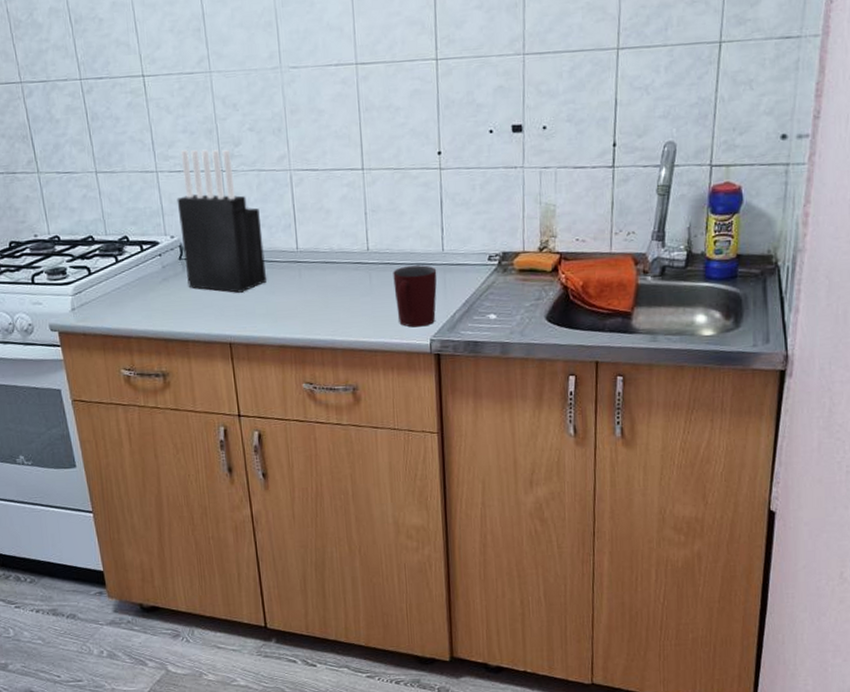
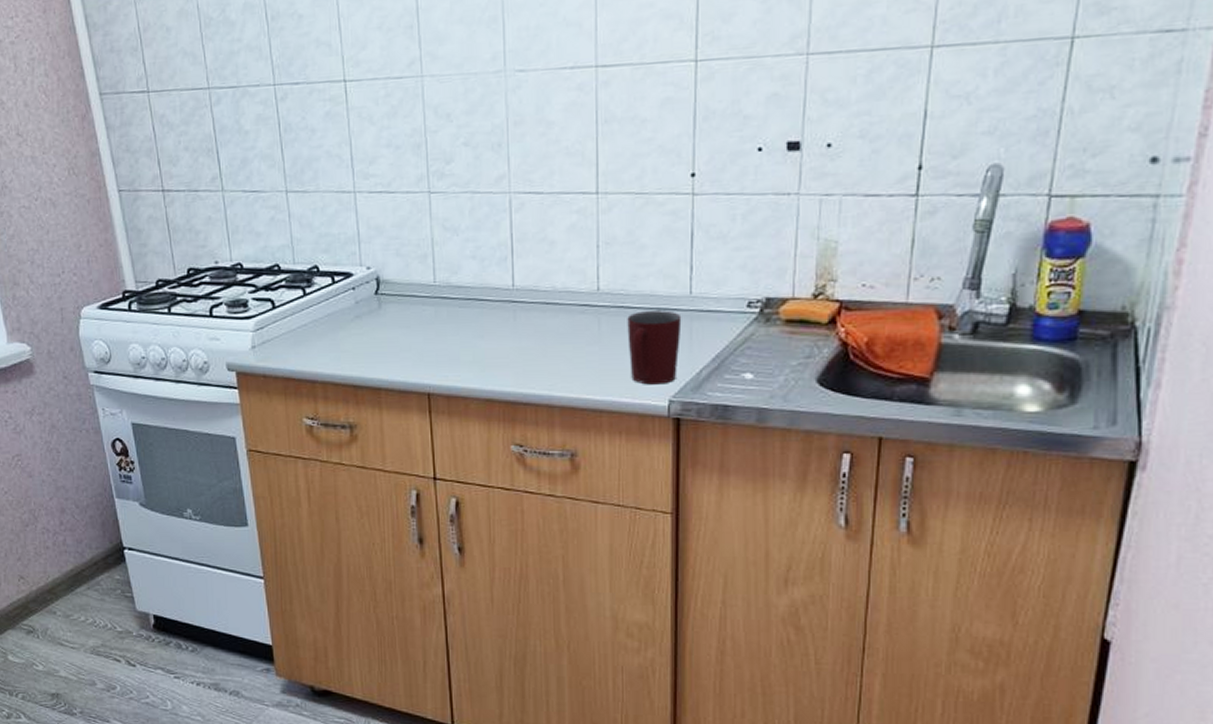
knife block: present [177,149,266,293] -> none [376,167,475,335]

